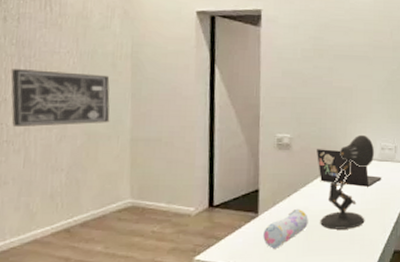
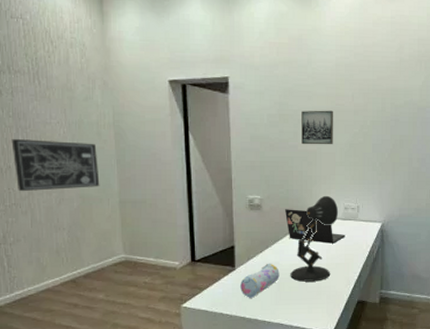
wall art: none [337,46,371,82] -> present [301,110,333,145]

